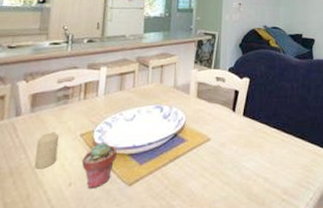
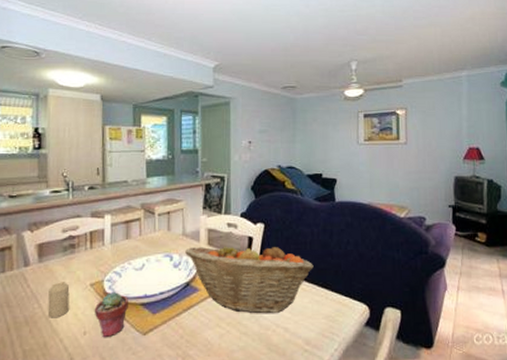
fruit basket: none [175,94,293,164] -> present [185,241,314,314]

